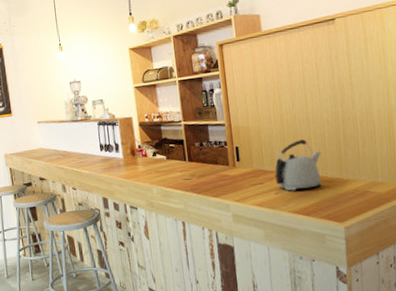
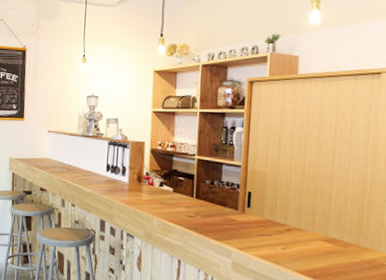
kettle: present [275,139,322,191] -> none [286,196,341,250]

